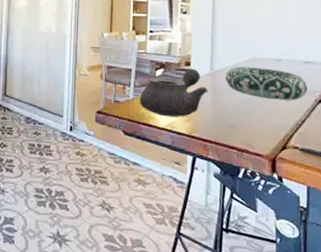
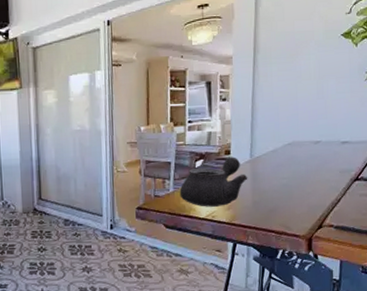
decorative bowl: present [225,67,308,100] -> none [264,151,344,182]

